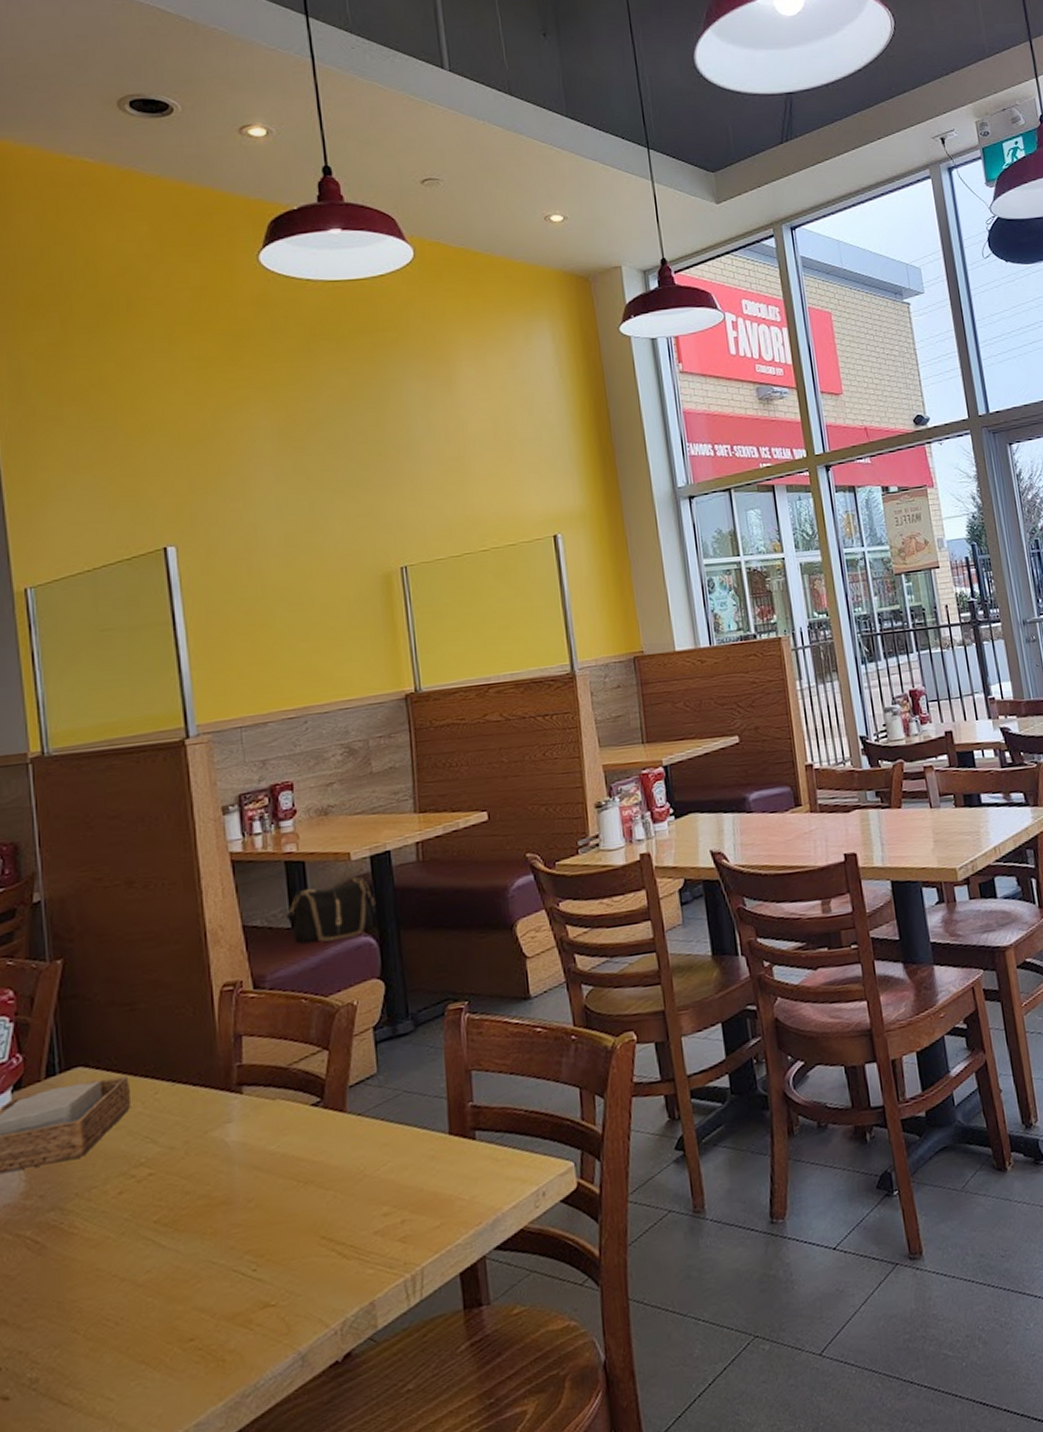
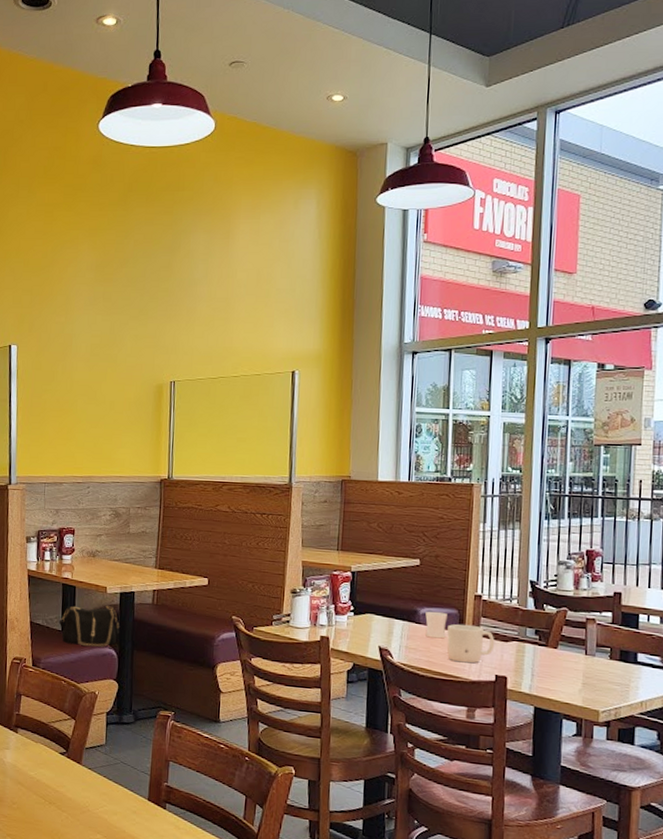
mug: none [756,792,783,827] -> present [425,611,447,639]
mug: none [783,801,837,849] -> present [446,624,495,664]

